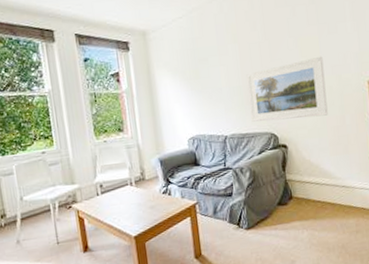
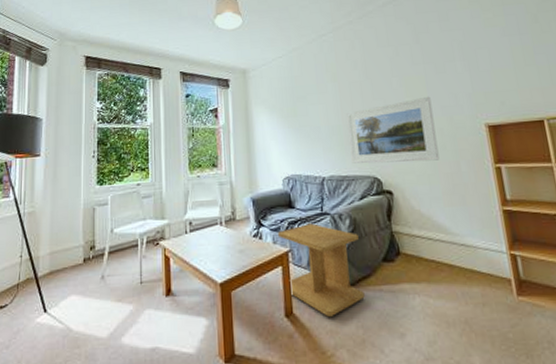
side table: none [185,178,263,254] -> present [278,223,365,317]

